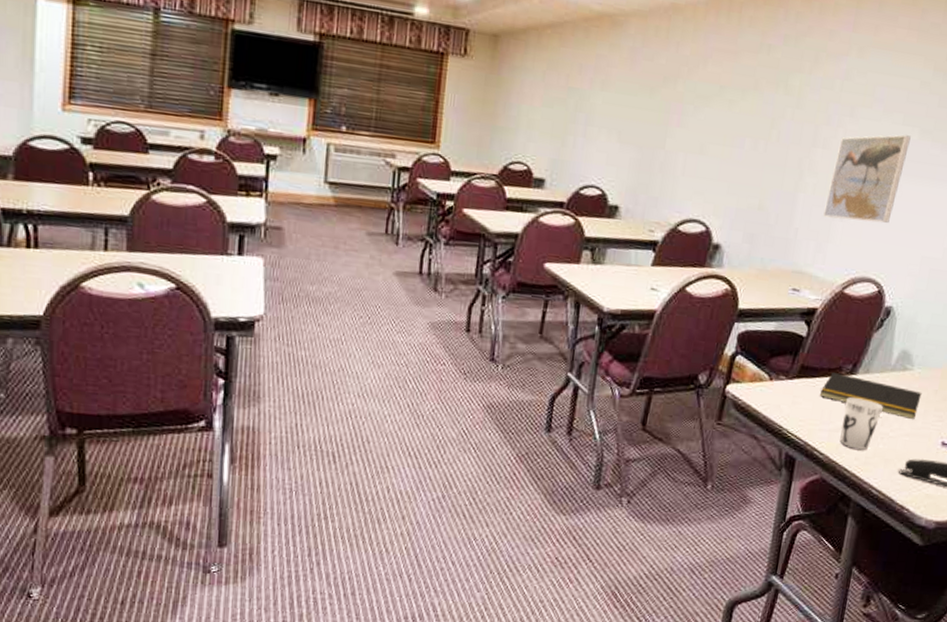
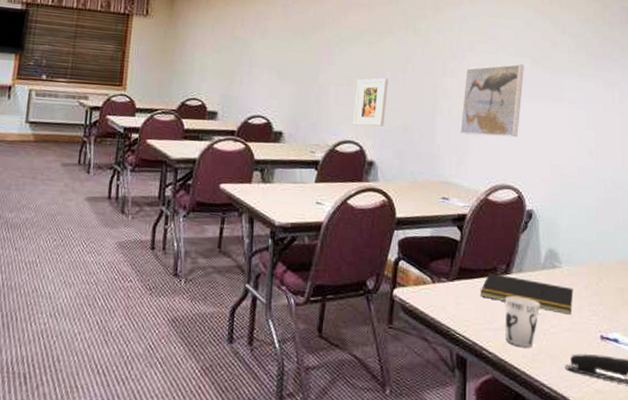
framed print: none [700,145,748,205] -> present [353,78,388,127]

